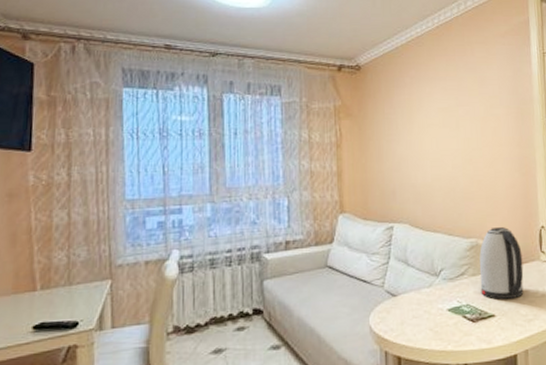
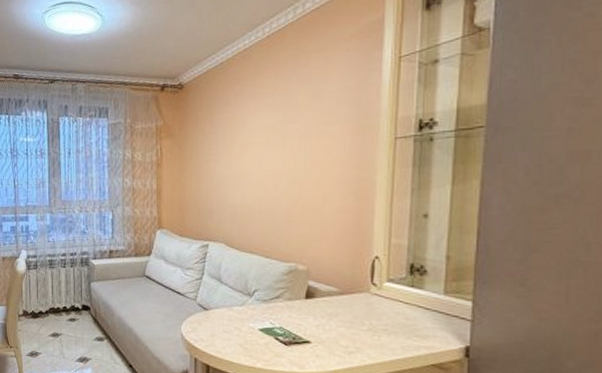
kettle: present [479,227,524,300] -> none [296,254,348,329]

